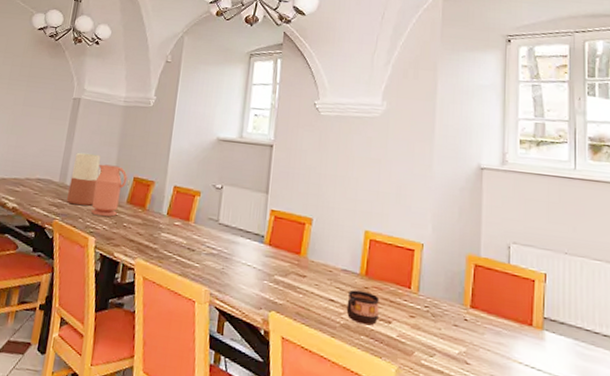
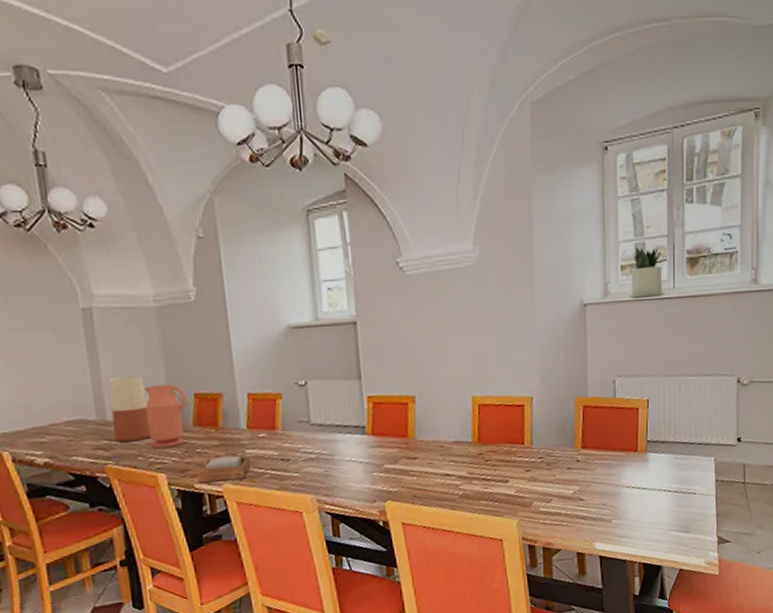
napkin holder: none [118,233,164,258] -> present [197,455,251,483]
cup: present [346,289,380,326] -> none [463,457,496,491]
planter: none [528,126,566,175] -> present [629,245,665,300]

